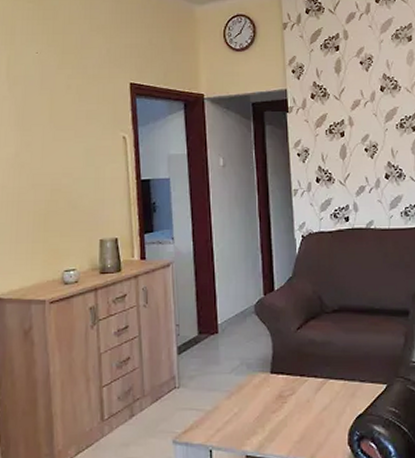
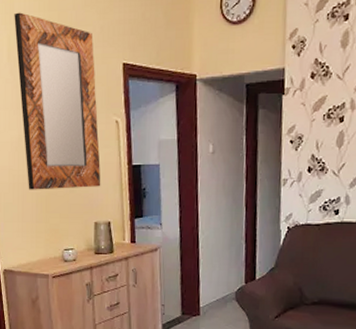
home mirror: none [15,34,107,208] -> present [14,12,101,190]

